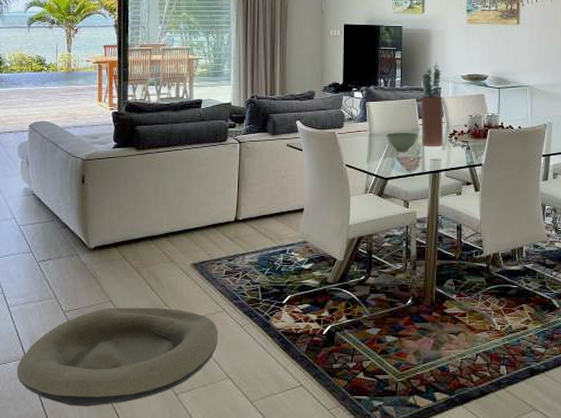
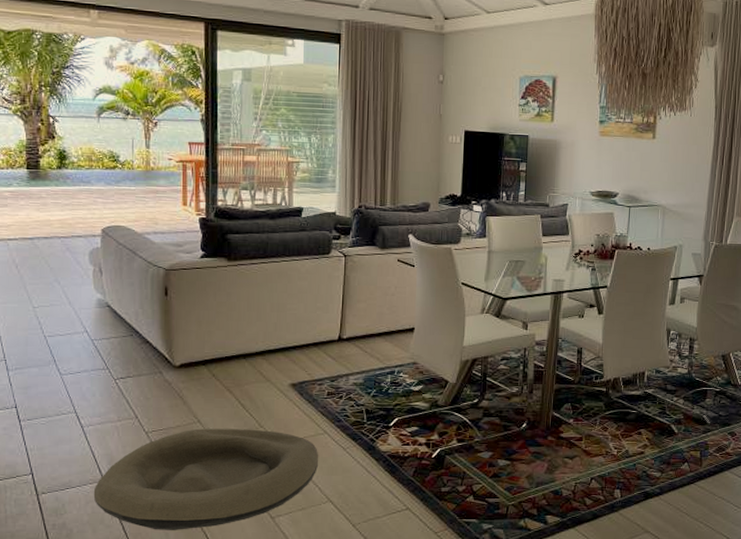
bowl: present [385,132,419,152] -> none [506,250,541,271]
vase: present [421,61,444,148] -> none [544,175,569,267]

